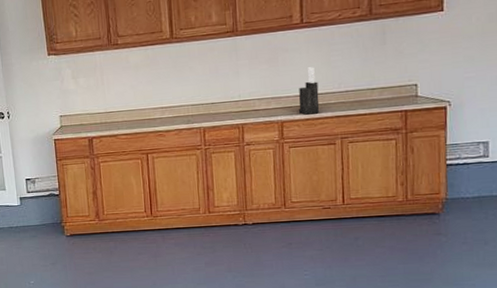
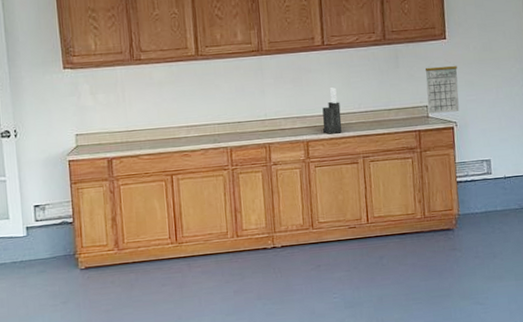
calendar: none [416,40,455,93] -> present [425,66,460,114]

